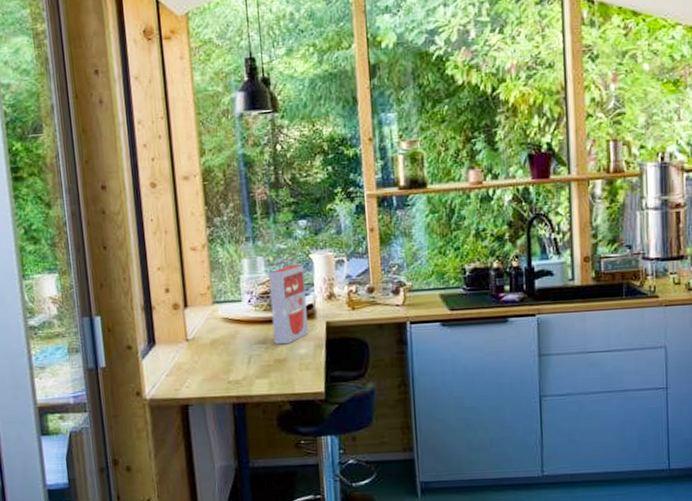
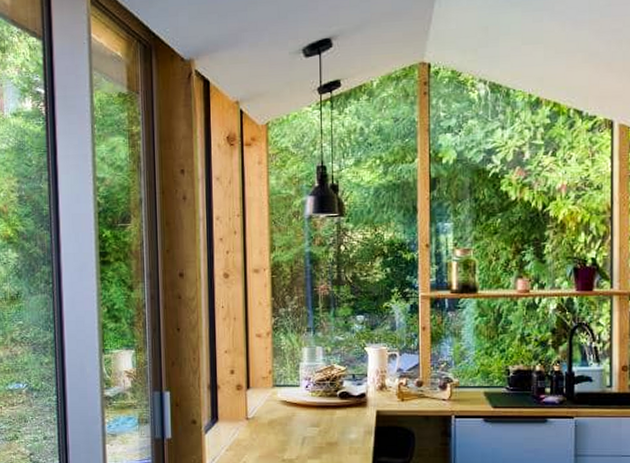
cereal box: present [268,264,308,345] -> none [326,355,360,429]

